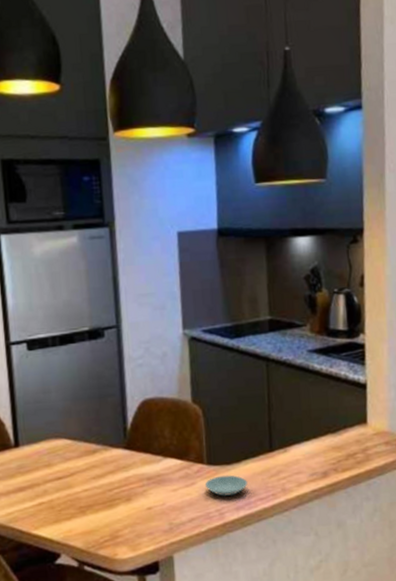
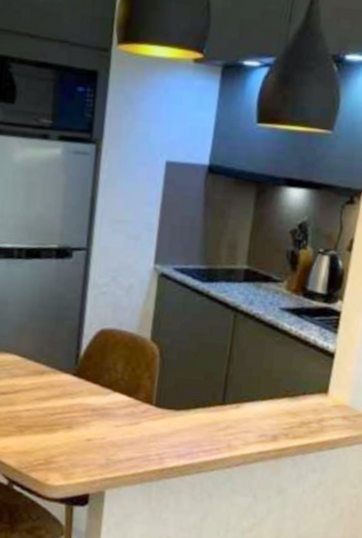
saucer: present [204,475,248,496] -> none [149,420,194,442]

